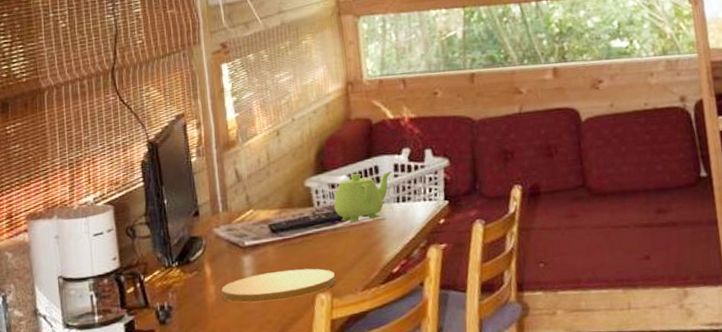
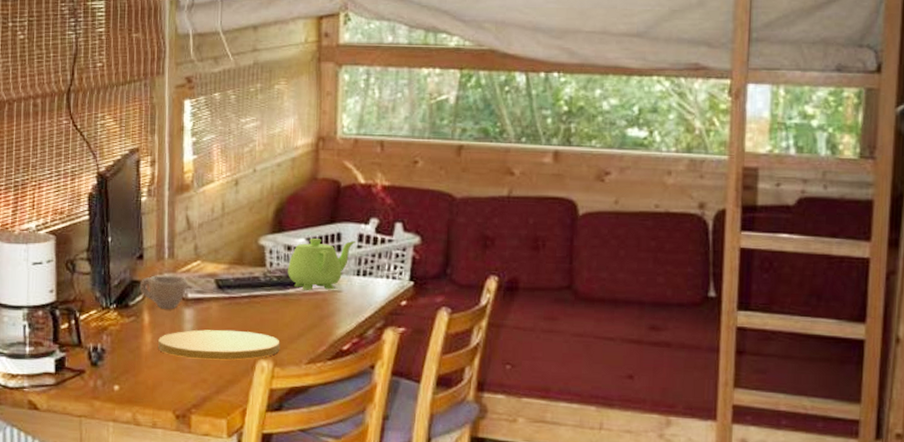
cup: none [198,226,243,260] -> present [139,275,188,309]

